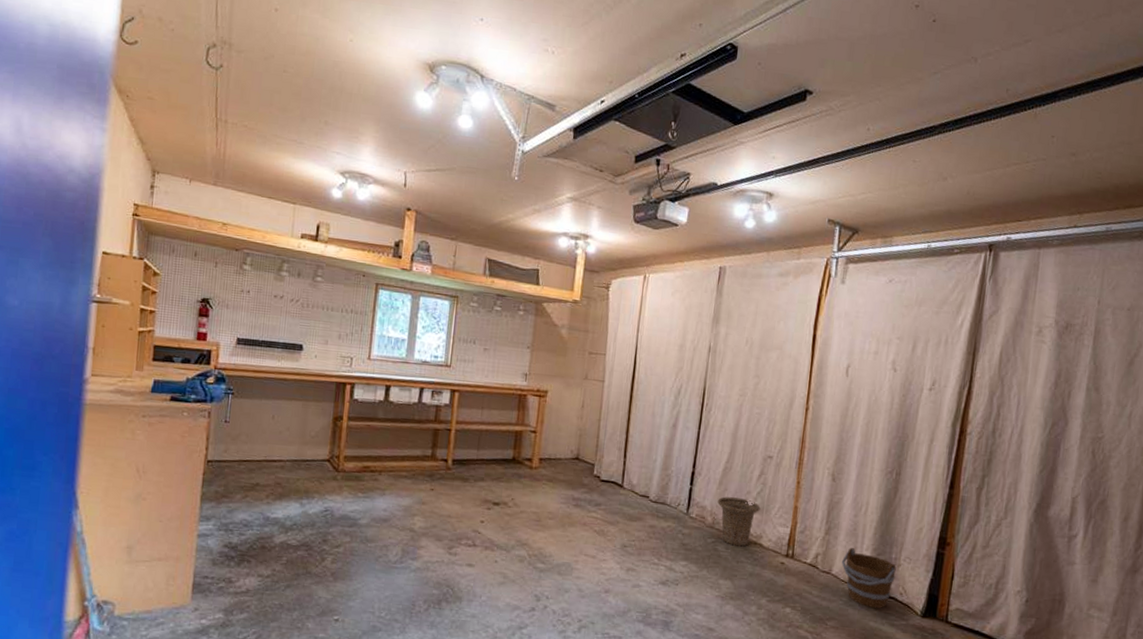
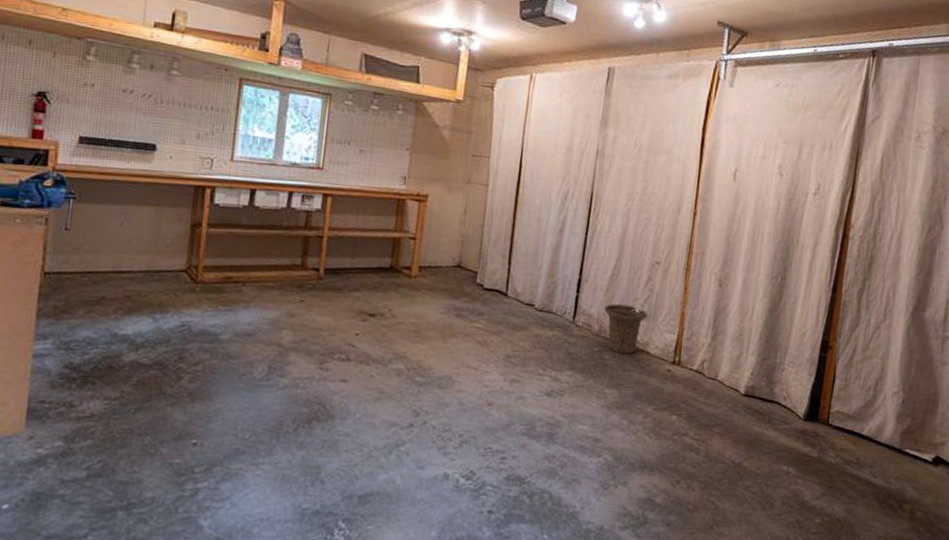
bucket: present [842,548,896,608] -> none [727,353,780,413]

